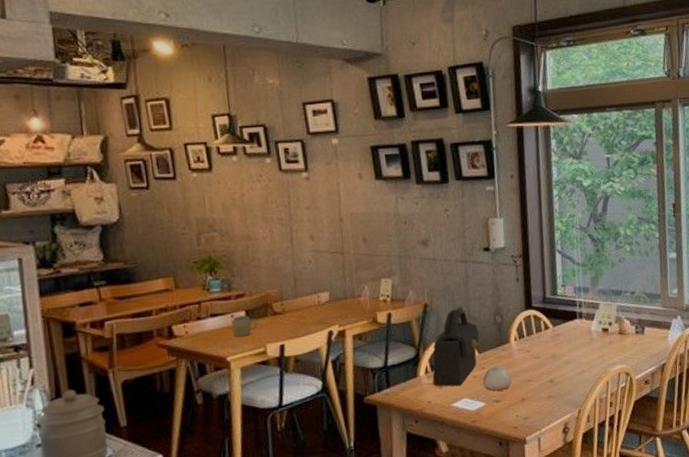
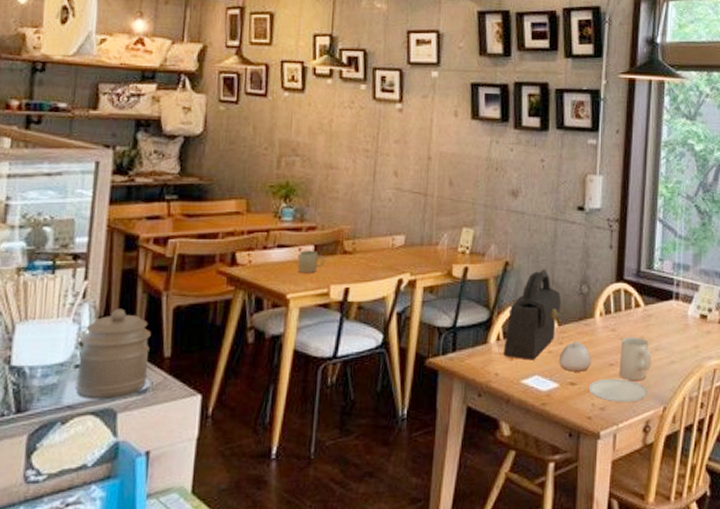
plate: none [511,391,564,412] -> present [588,378,648,403]
cup: none [535,354,564,392] -> present [619,337,651,381]

